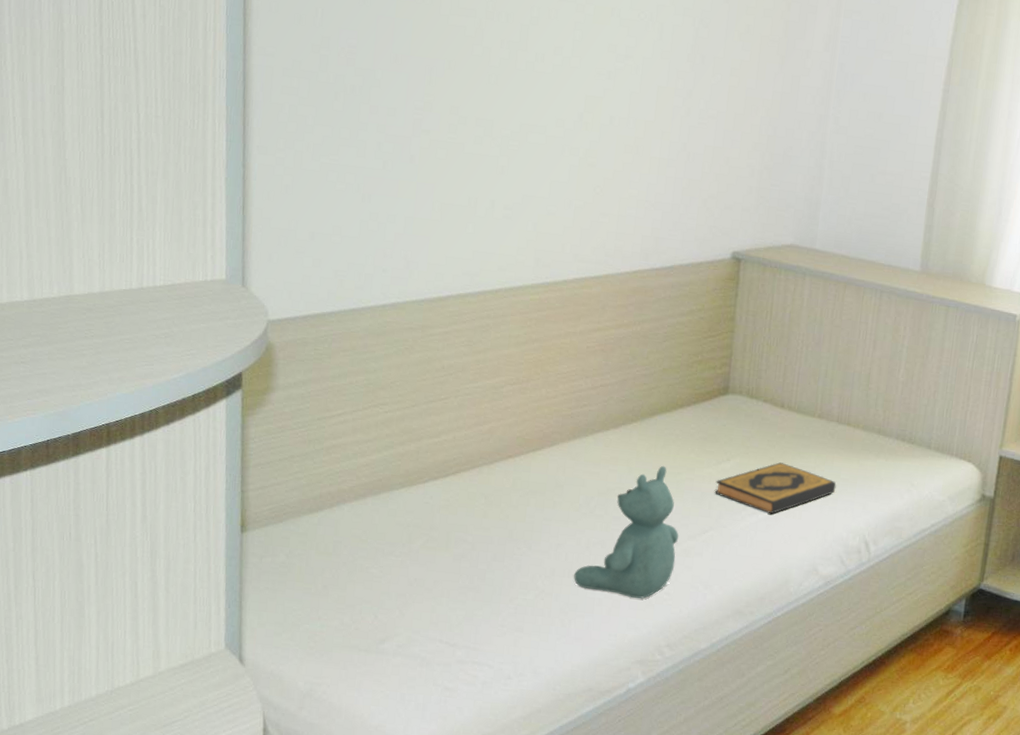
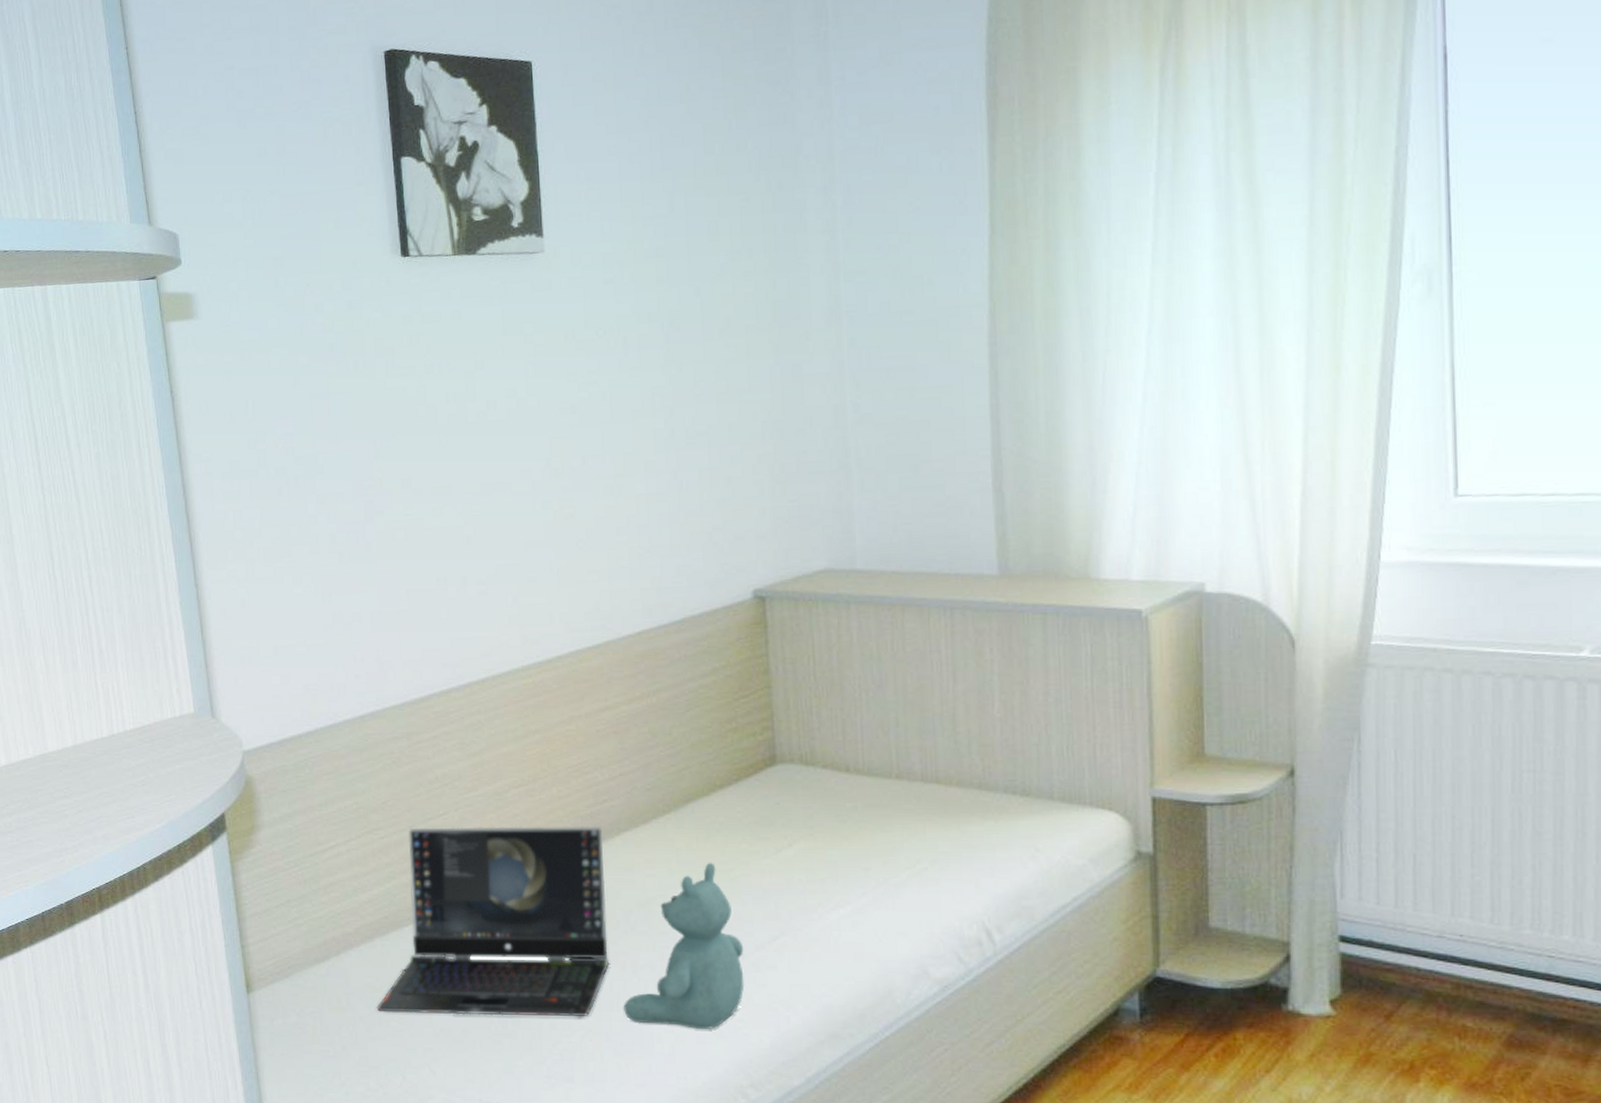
laptop computer: none [359,407,579,579] -> present [376,826,609,1016]
hardback book: present [714,462,836,514] -> none [778,841,935,908]

